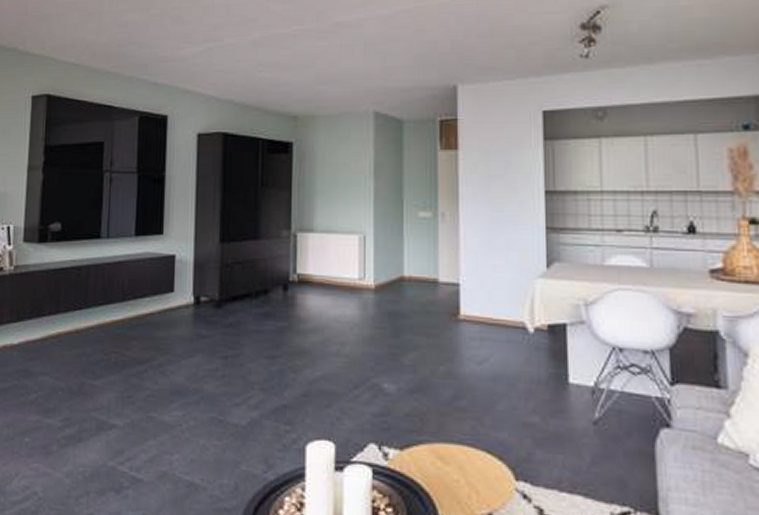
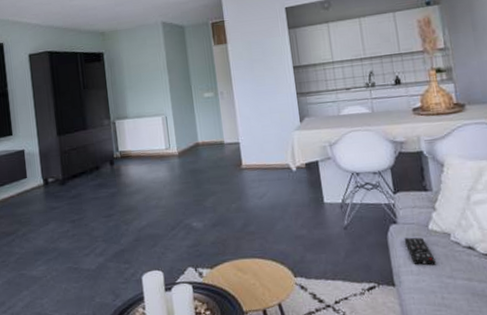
remote control: none [679,449,723,496] -> present [404,237,436,265]

